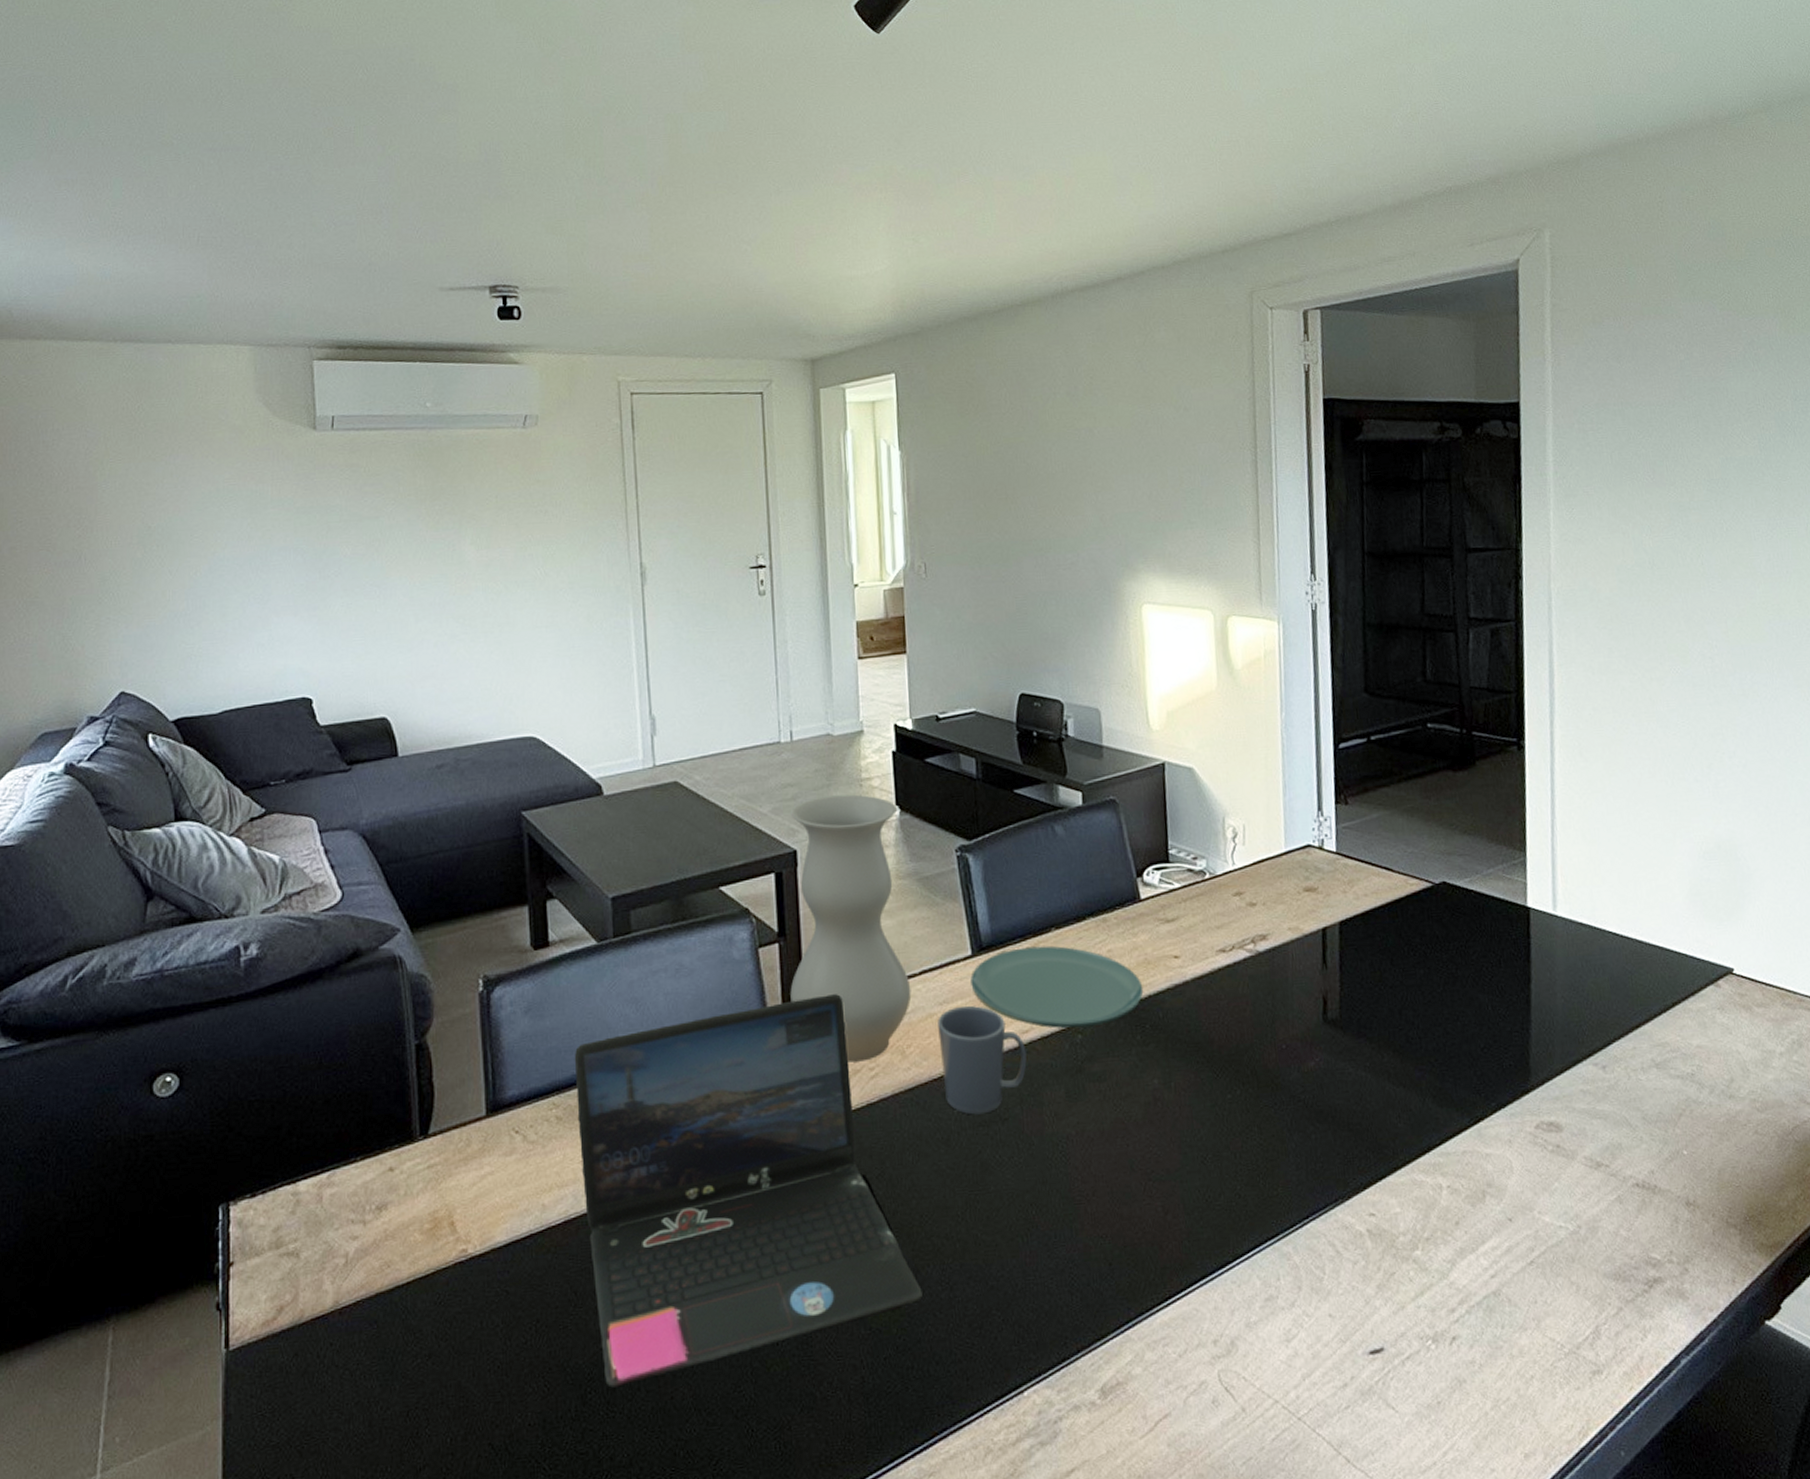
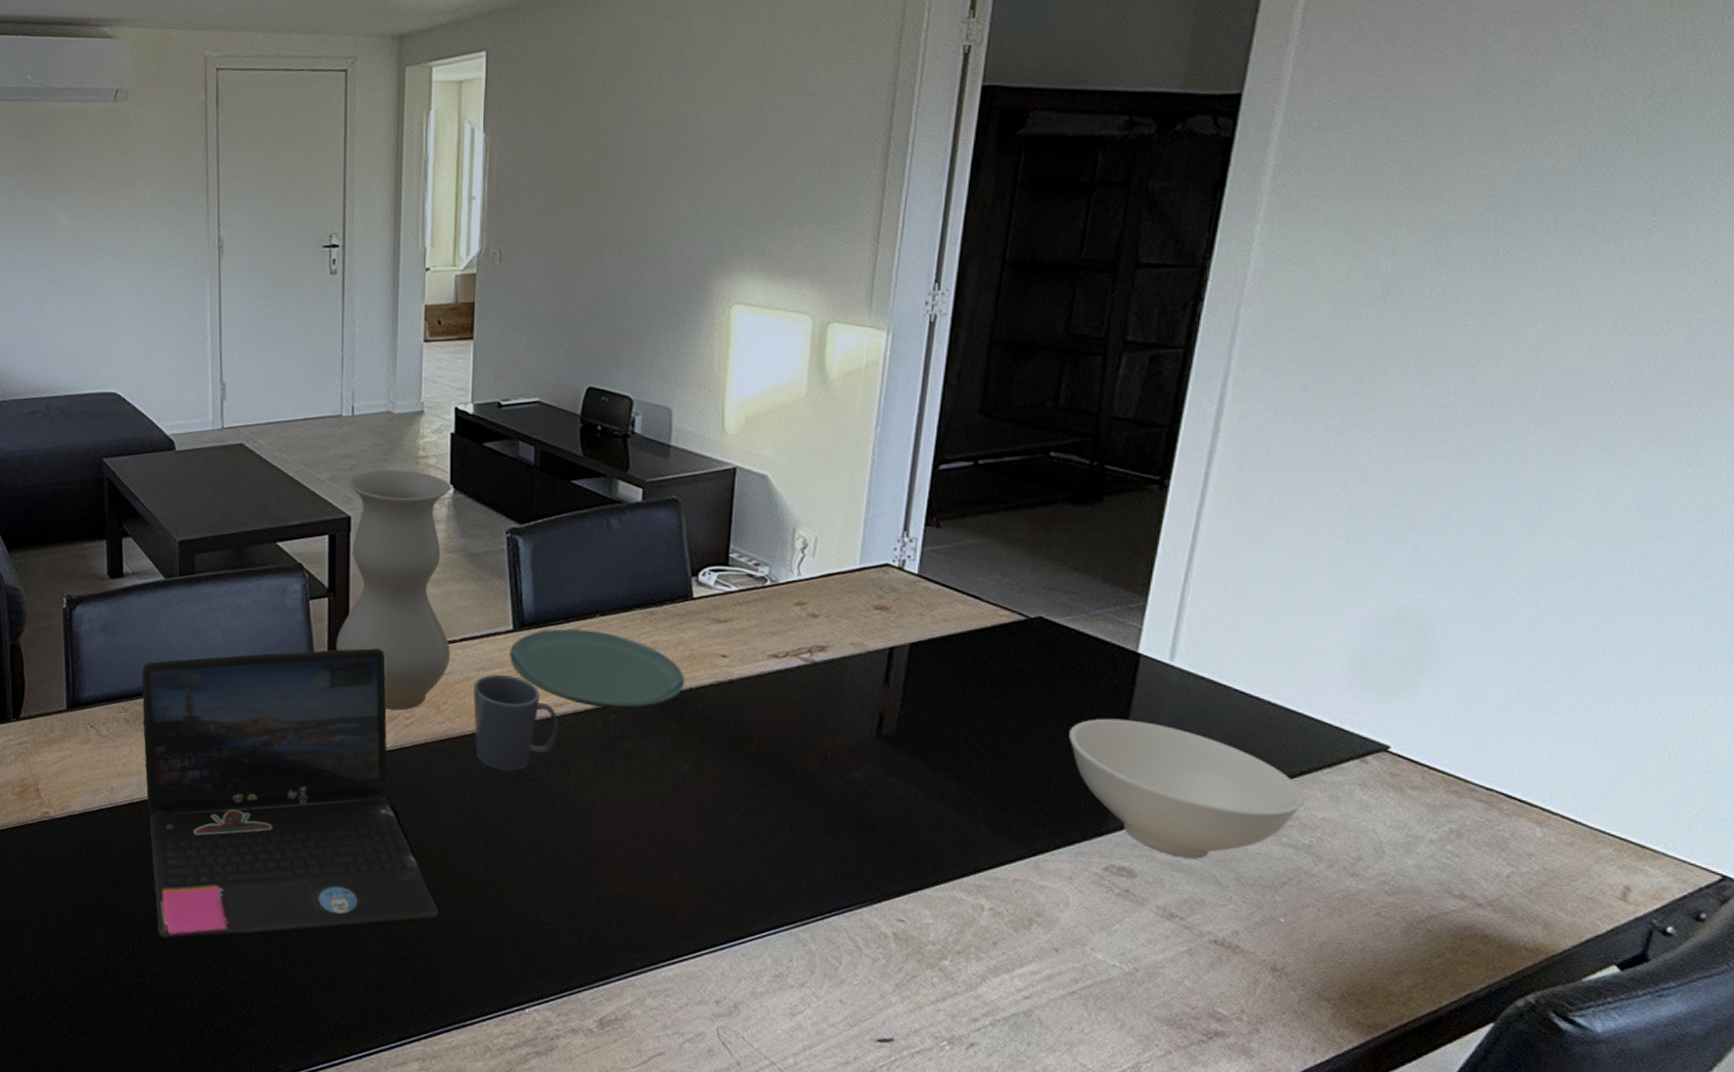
bowl: none [1485,972,1681,1104] -> present [1069,718,1305,859]

